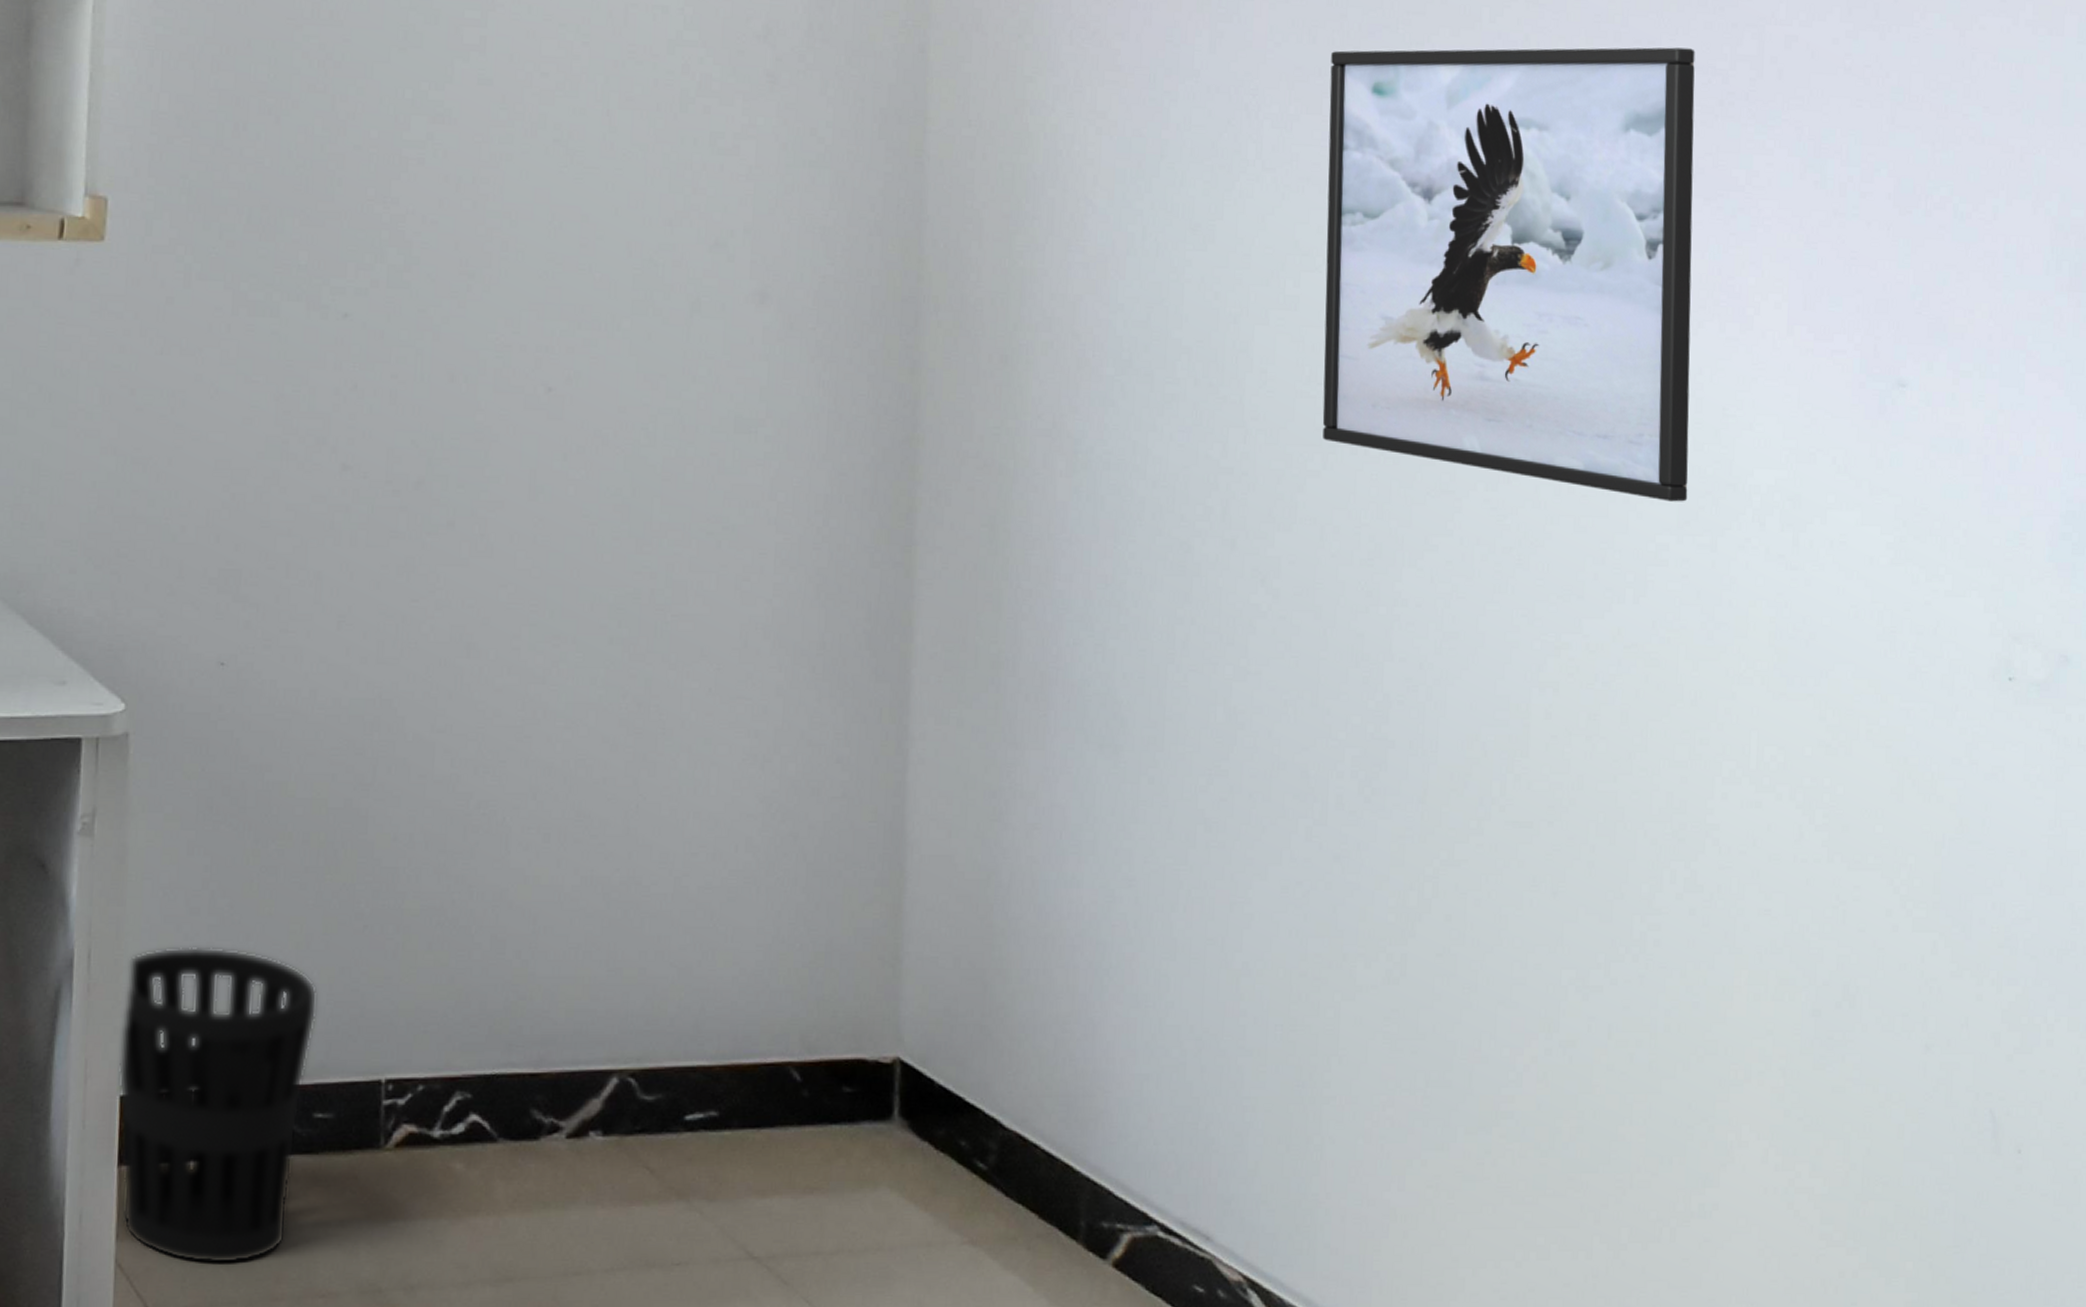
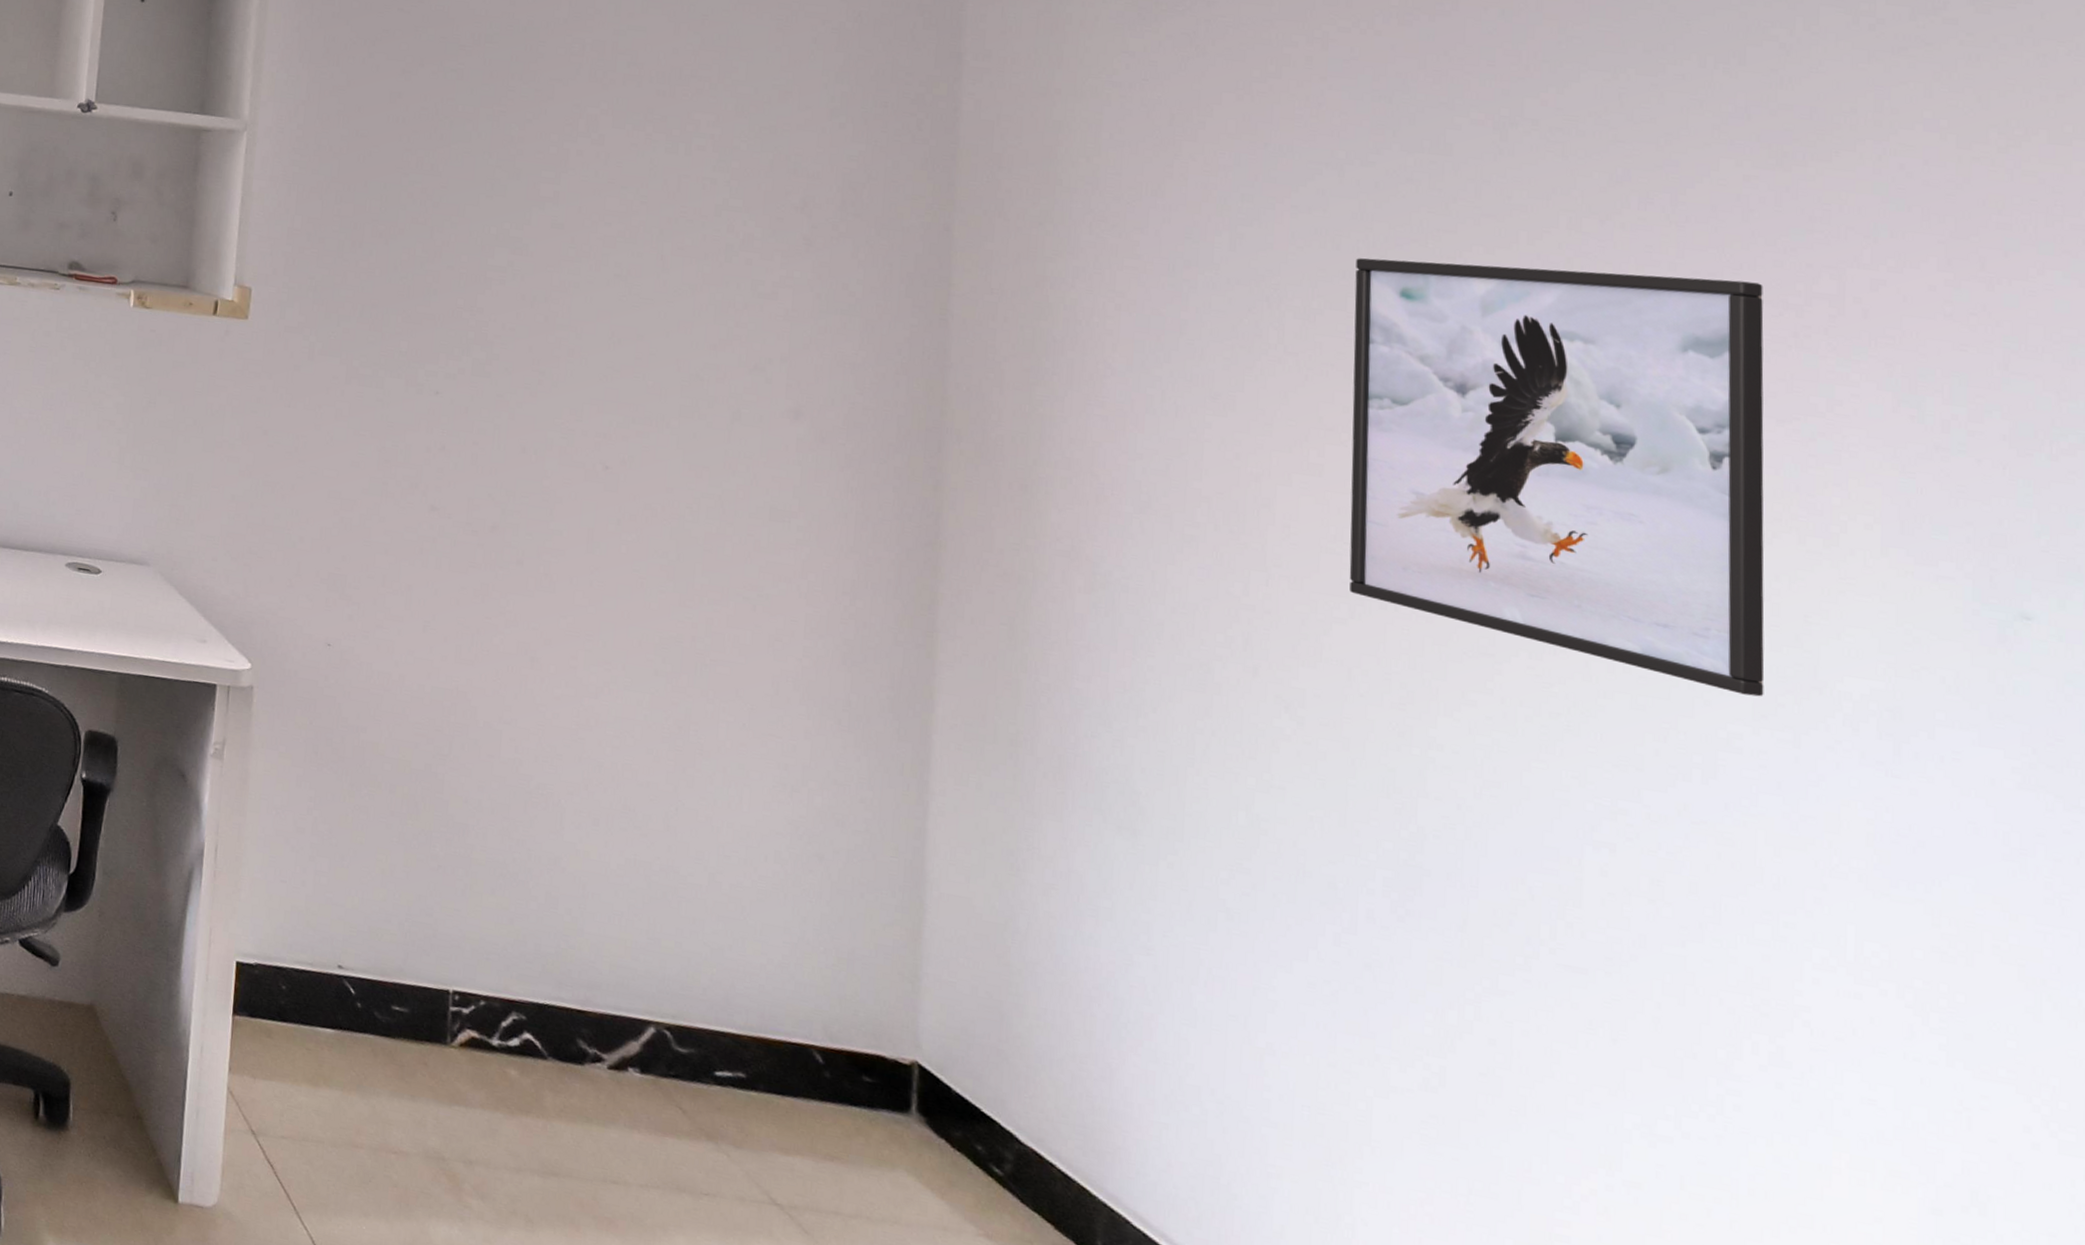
wastebasket: present [118,946,318,1265] -> none [234,854,398,1113]

